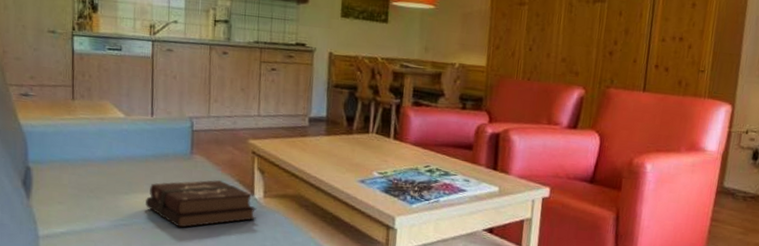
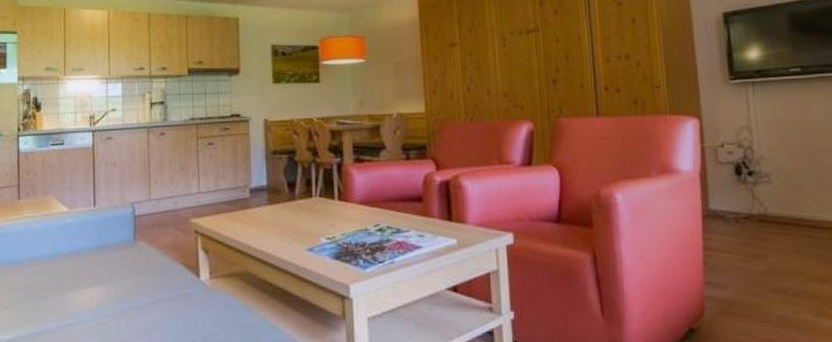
hardback book: present [146,180,257,228] -> none [91,265,203,321]

